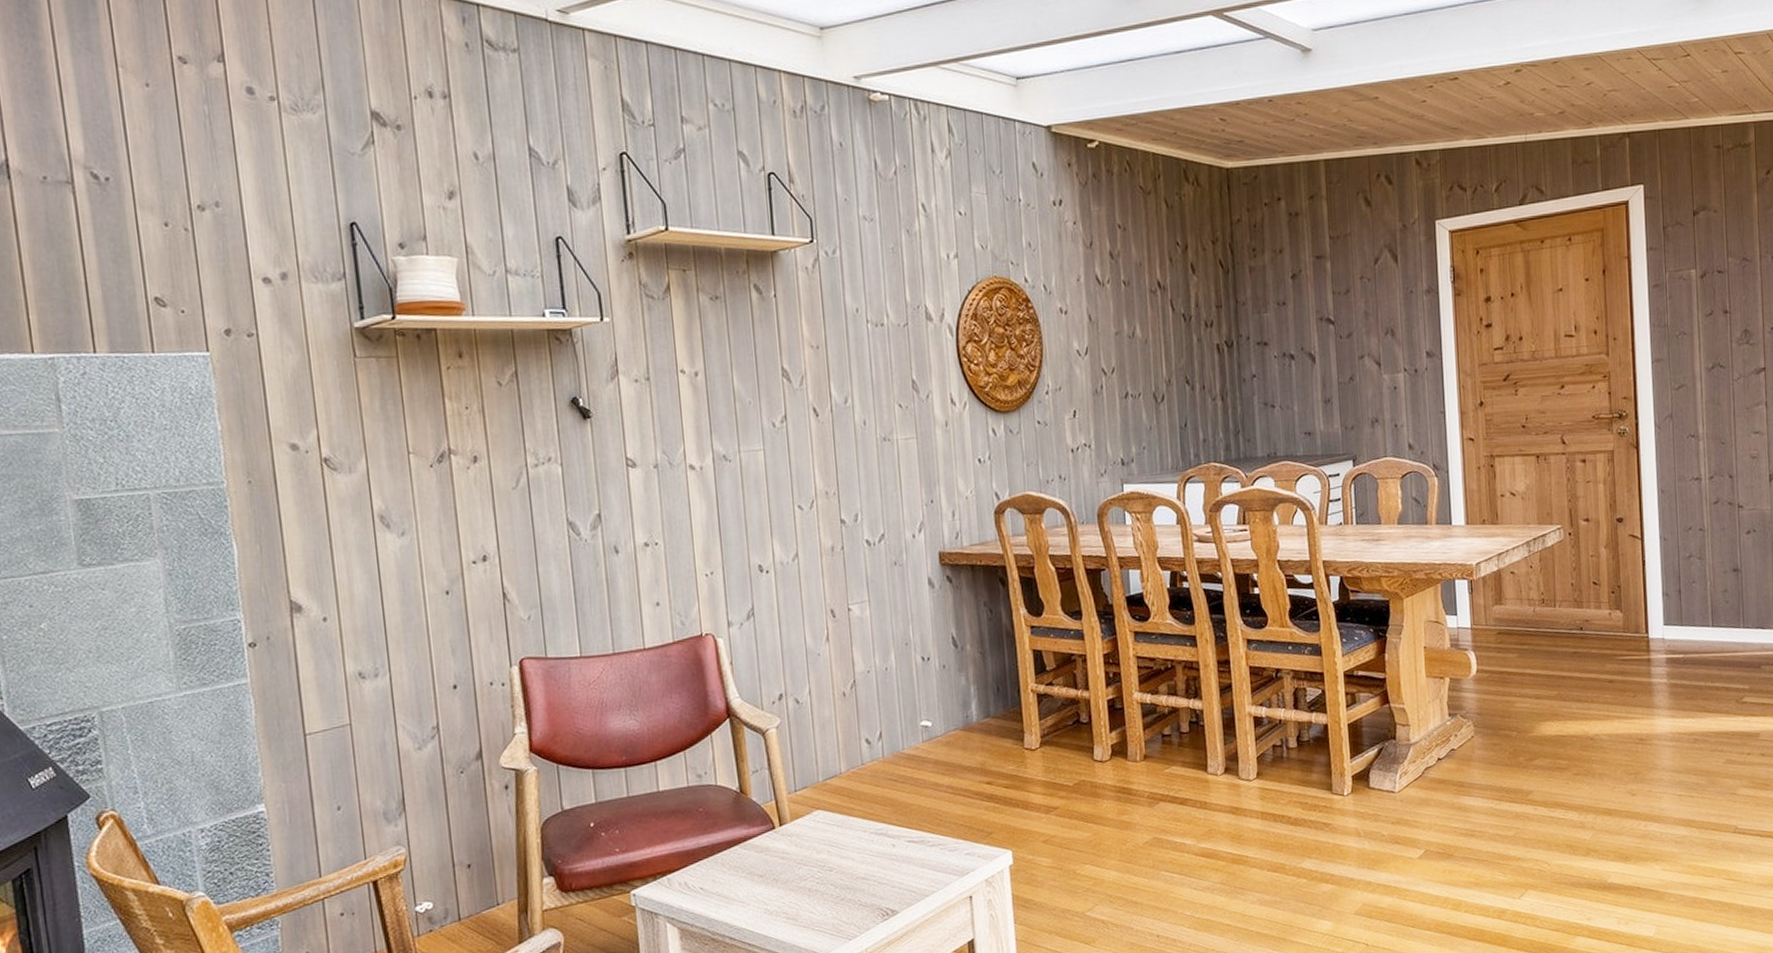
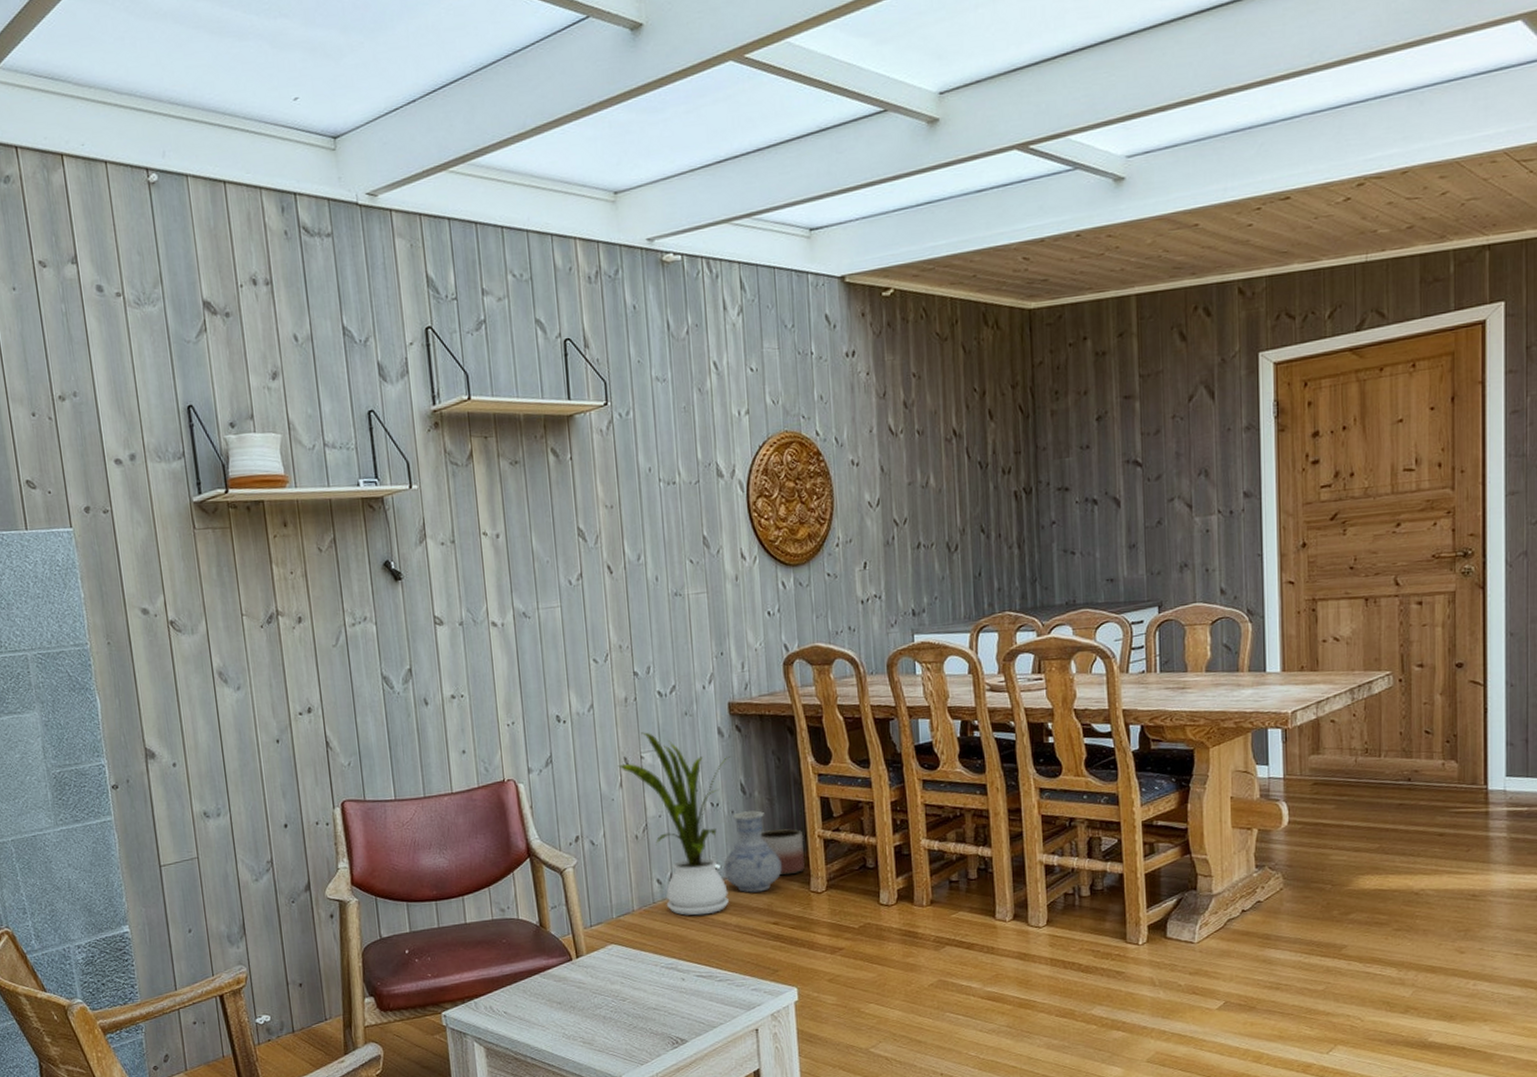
house plant: none [824,582,941,777] -> present [618,732,730,916]
vase: none [935,664,995,751] -> present [723,810,782,893]
planter: none [972,683,1018,733] -> present [760,829,805,876]

